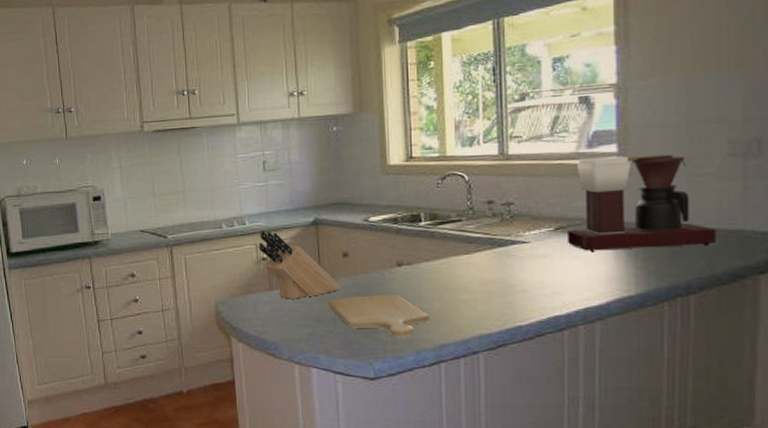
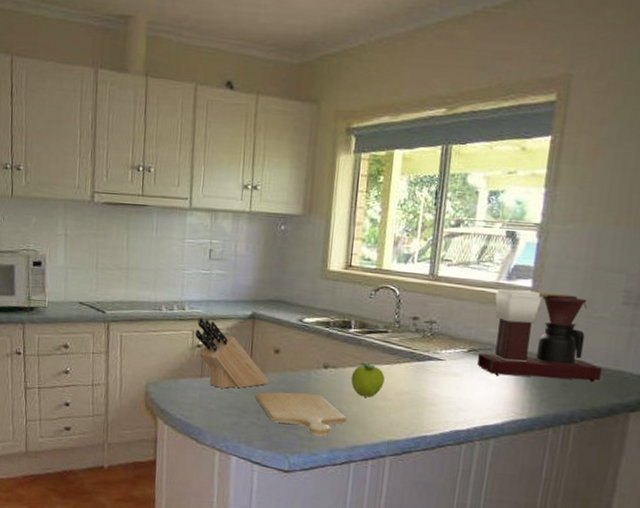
fruit: none [428,255,466,292] -> present [350,362,385,398]

